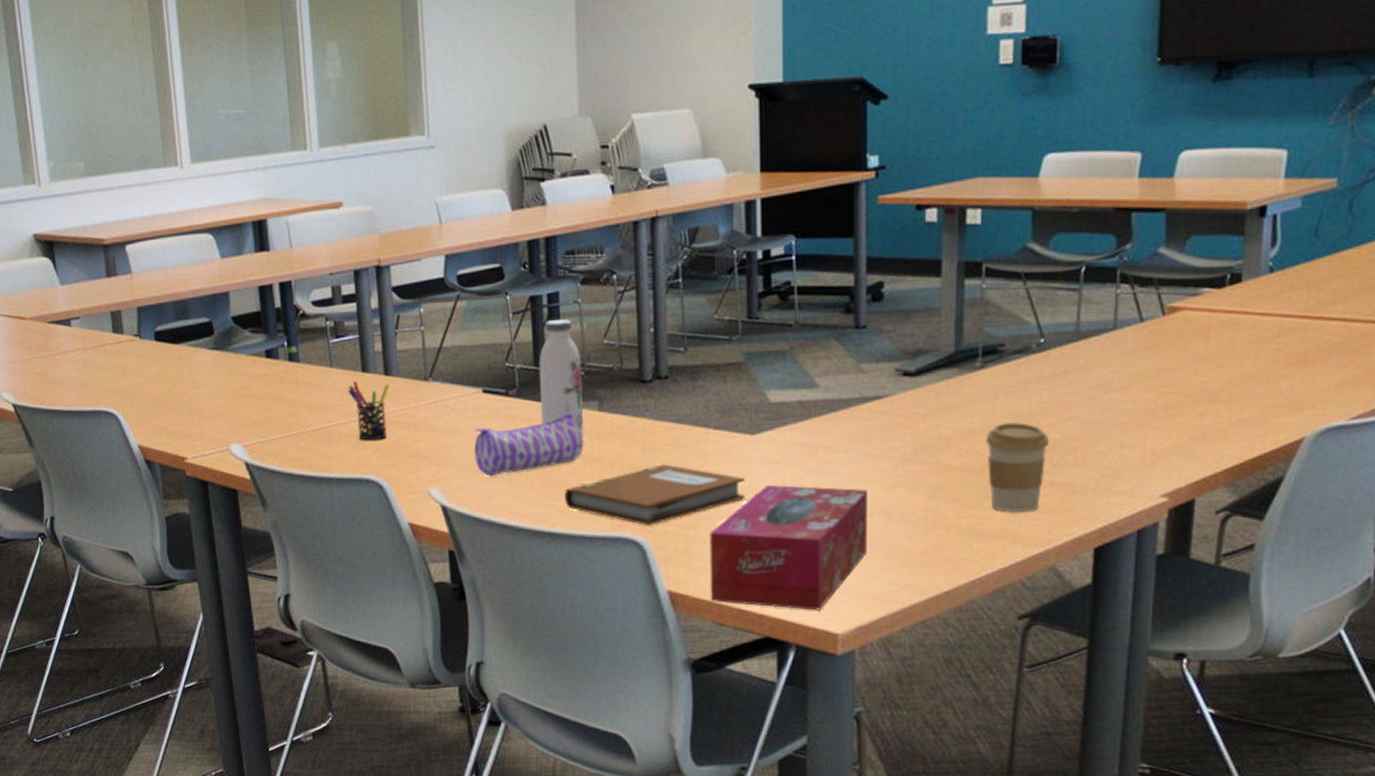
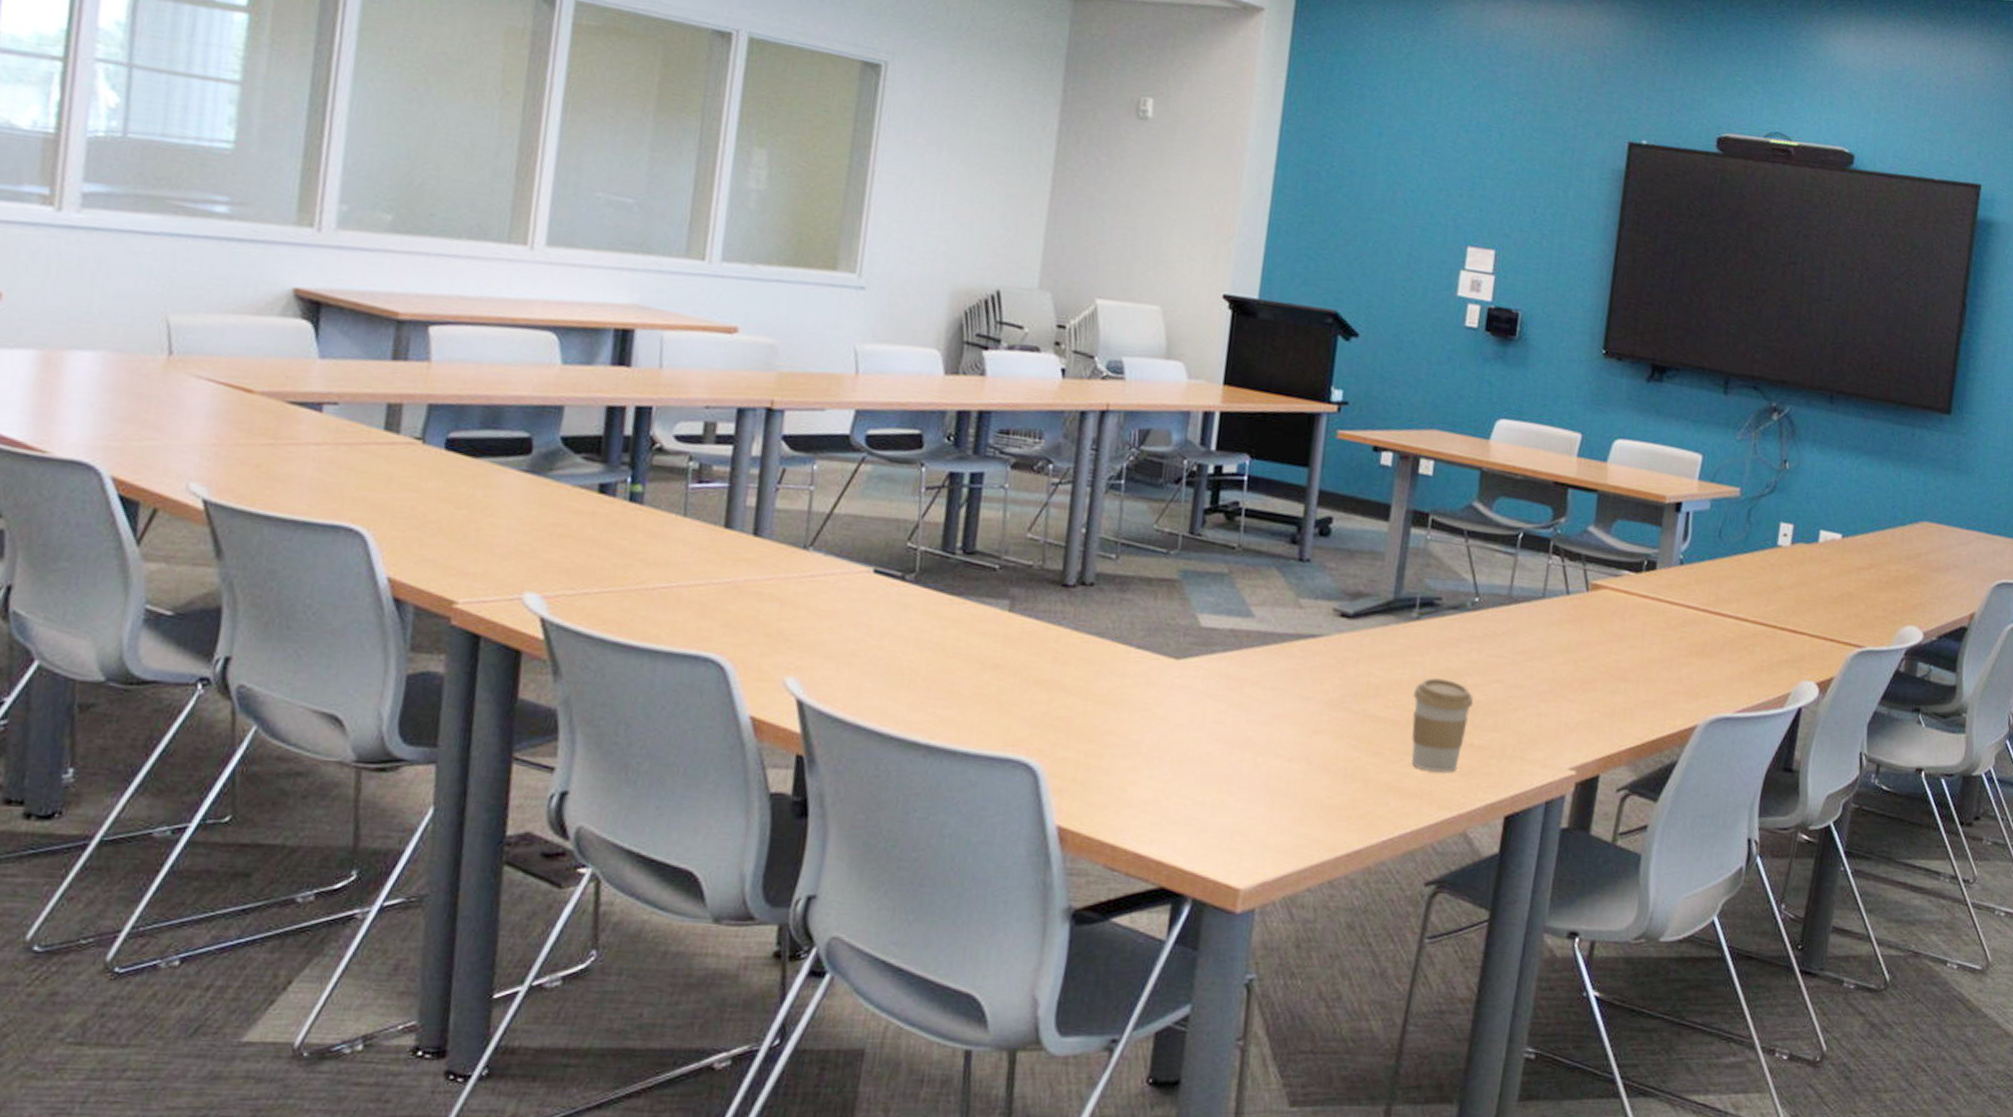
pen holder: present [347,381,389,441] -> none [700,537,757,612]
pencil case: present [474,413,583,477] -> none [849,609,986,672]
water bottle: present [539,319,584,440] -> none [939,502,998,642]
notebook: present [565,464,745,526] -> none [952,680,1162,749]
tissue box: present [709,485,867,610] -> none [1104,717,1290,861]

